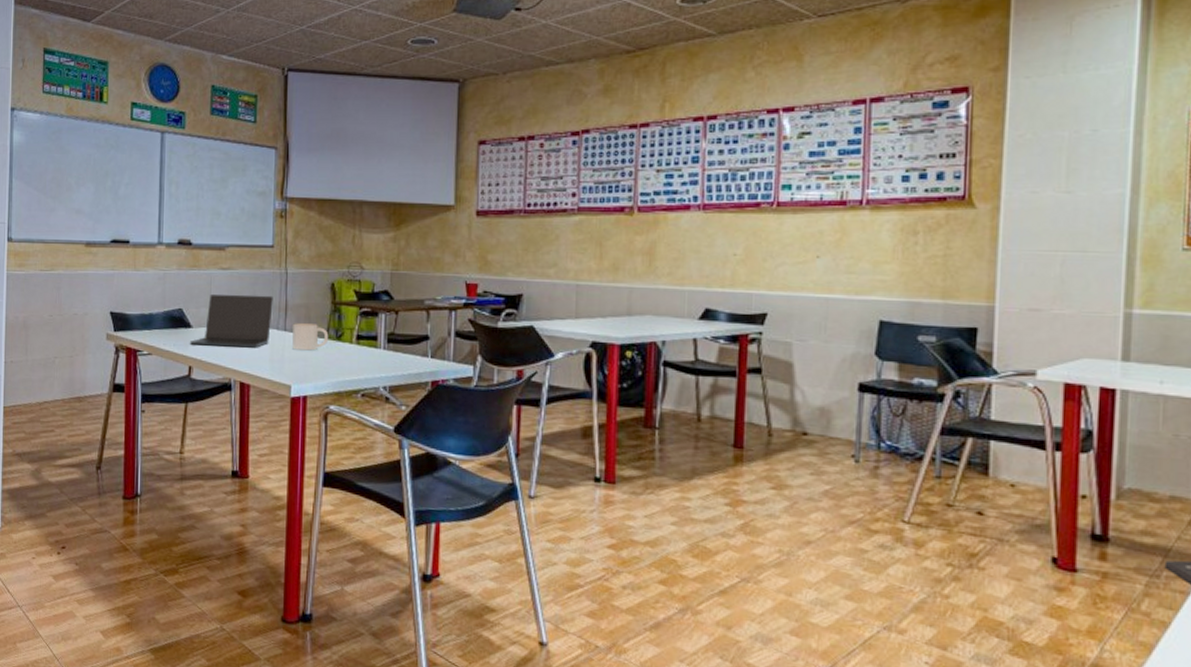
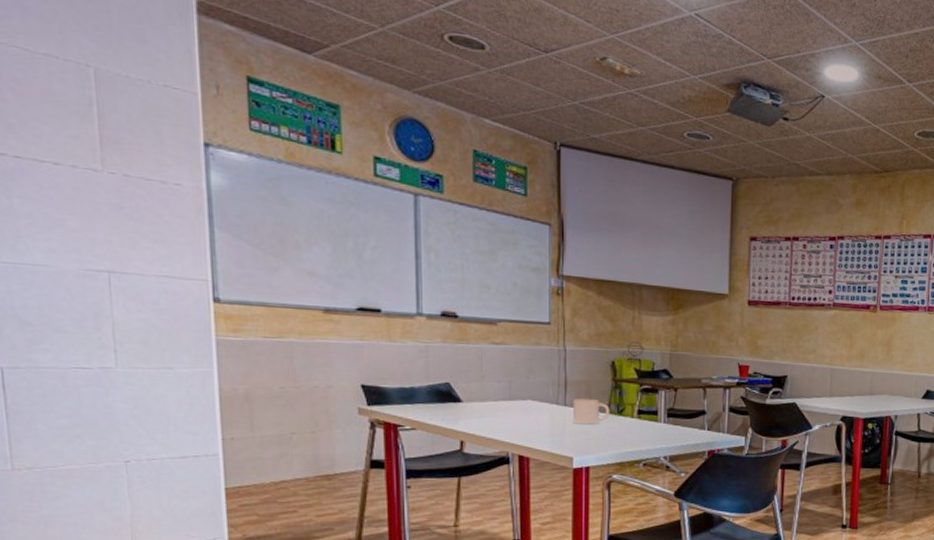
laptop: present [189,294,273,348] -> none [459,369,552,422]

